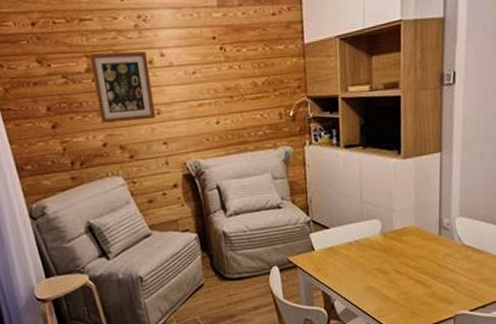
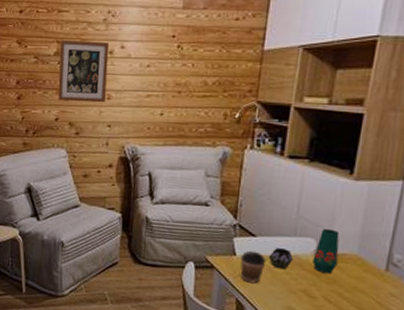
coffee cup: none [319,242,342,274] -> present [240,250,266,284]
vase: none [343,207,401,254] -> present [268,228,340,274]

